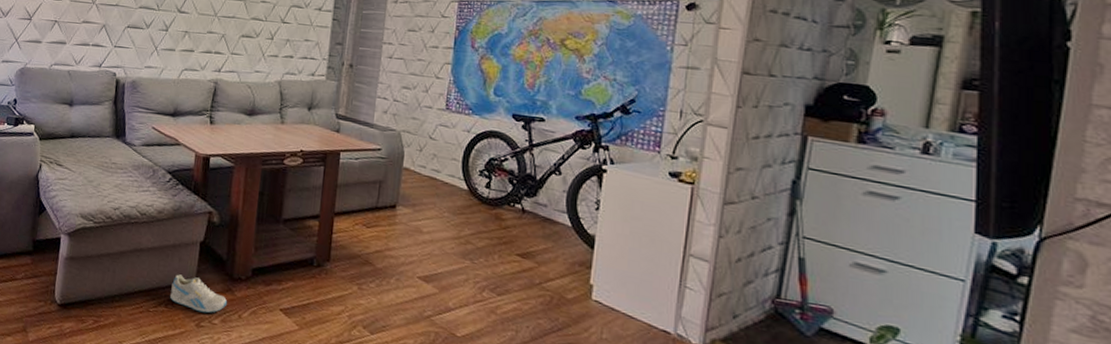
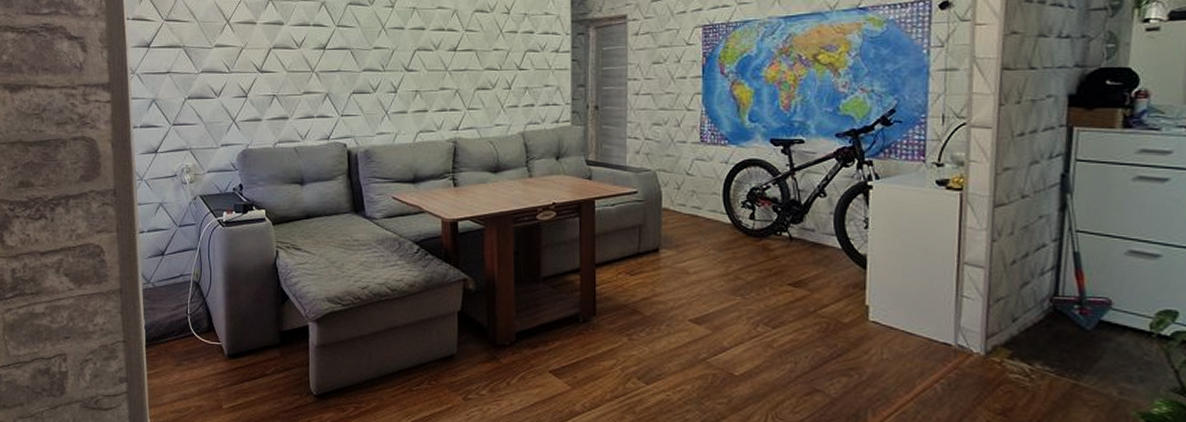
sneaker: present [170,274,228,314] -> none [433,348,494,385]

